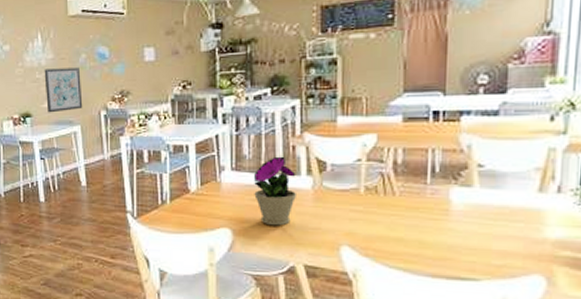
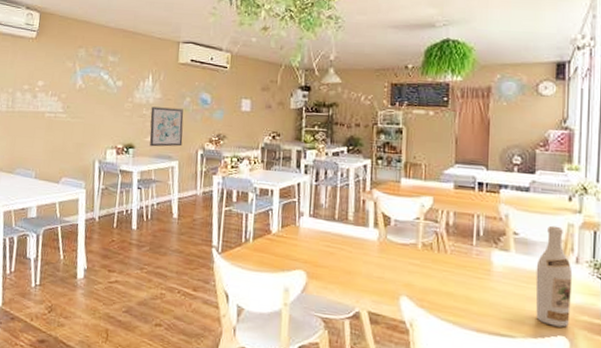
flower pot: present [254,156,296,226] -> none [328,208,364,273]
wine bottle: none [504,152,553,265] -> present [535,225,573,328]

